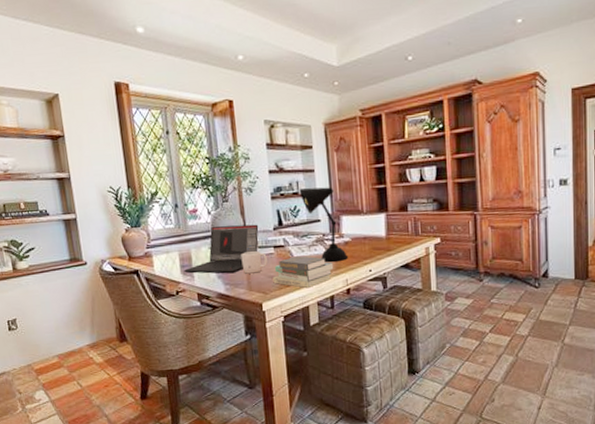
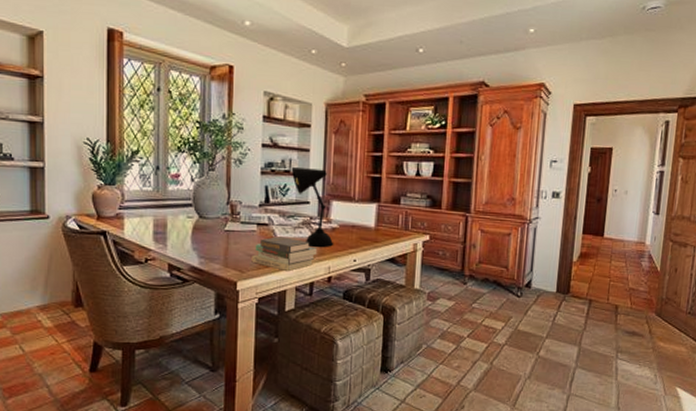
laptop: present [184,224,259,274] -> none [157,194,244,247]
mug: present [241,251,268,274] -> none [220,226,248,250]

